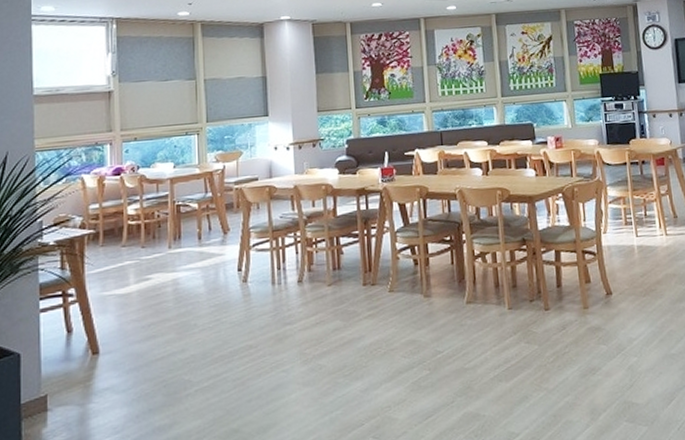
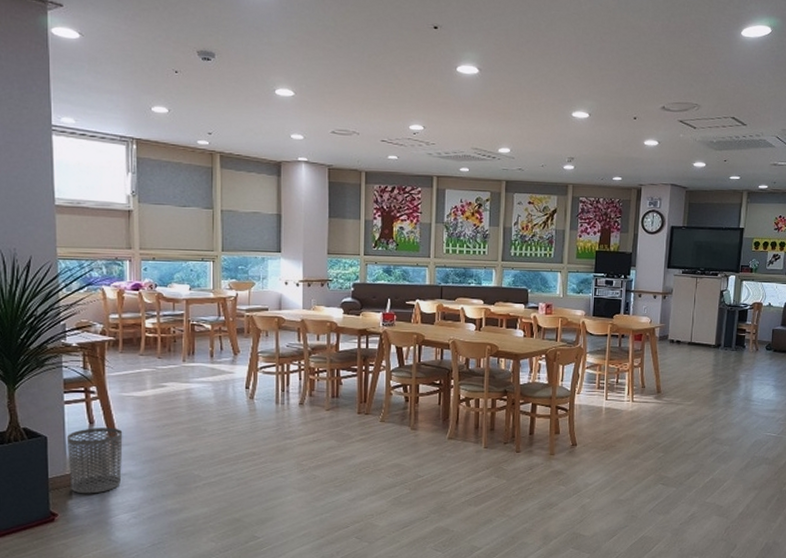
waste bin: none [43,334,104,419] -> present [67,428,123,494]

